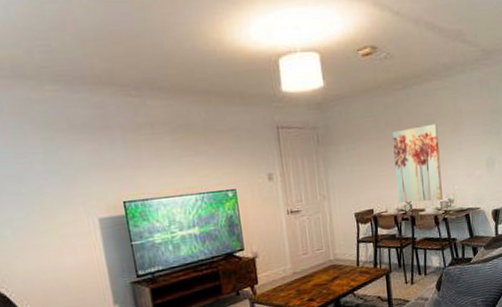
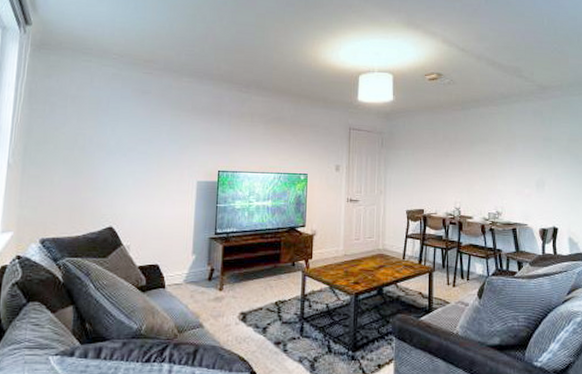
wall art: present [392,123,443,203] -> none [448,142,491,211]

